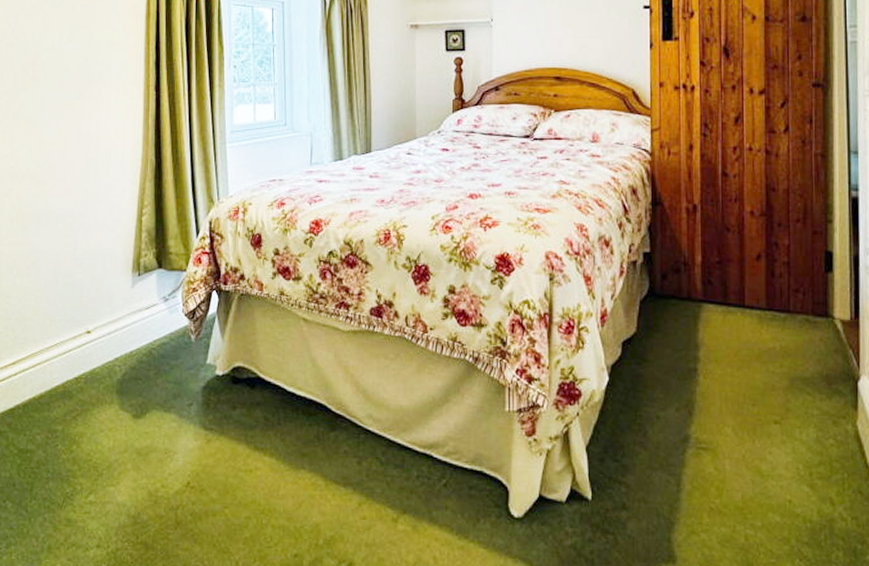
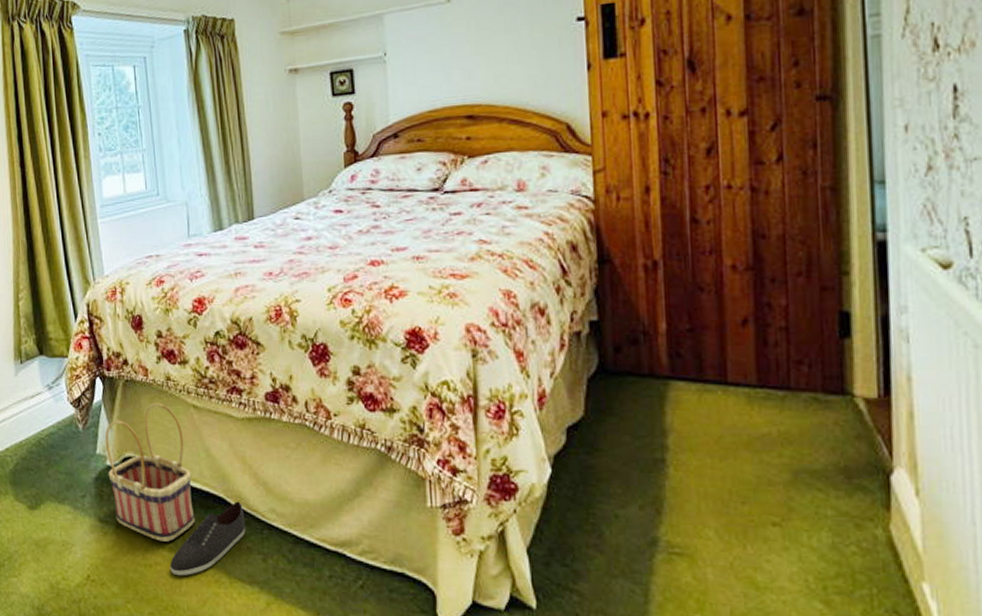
basket: none [216,315,297,448] -> present [105,402,196,542]
shoe: none [269,408,344,480] -> present [170,501,246,576]

